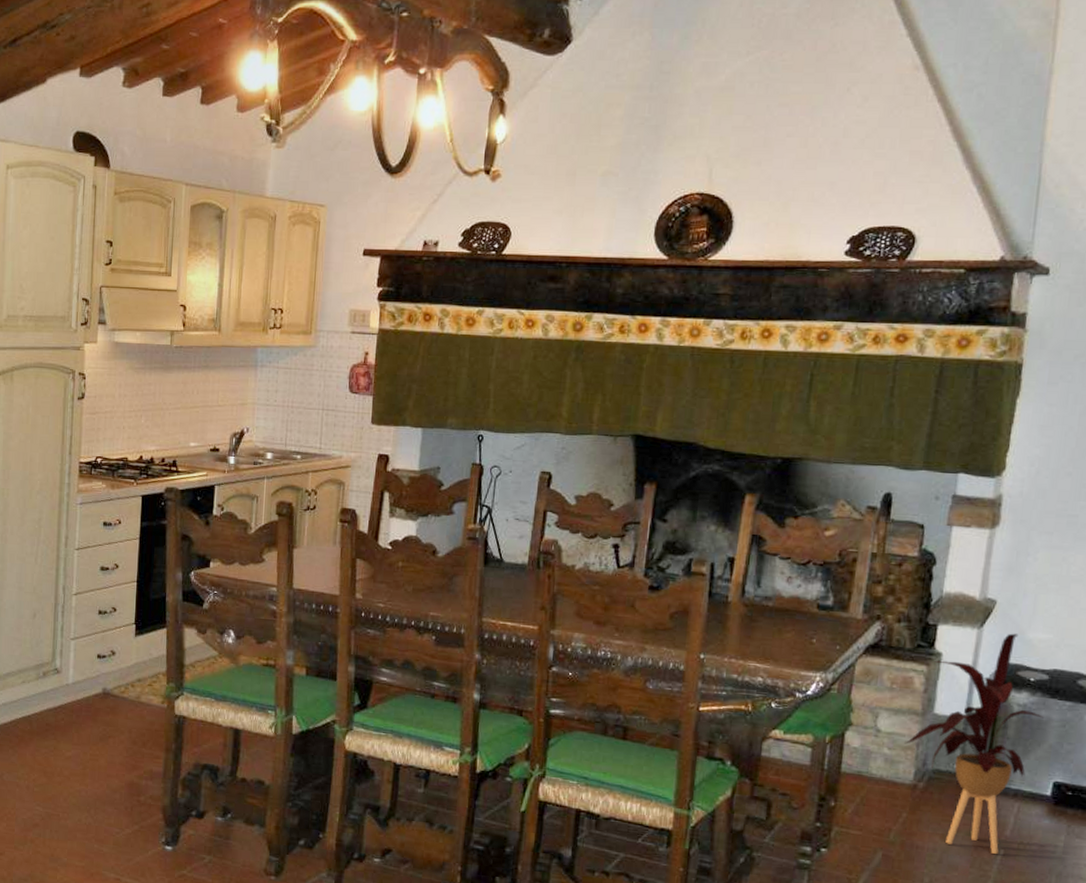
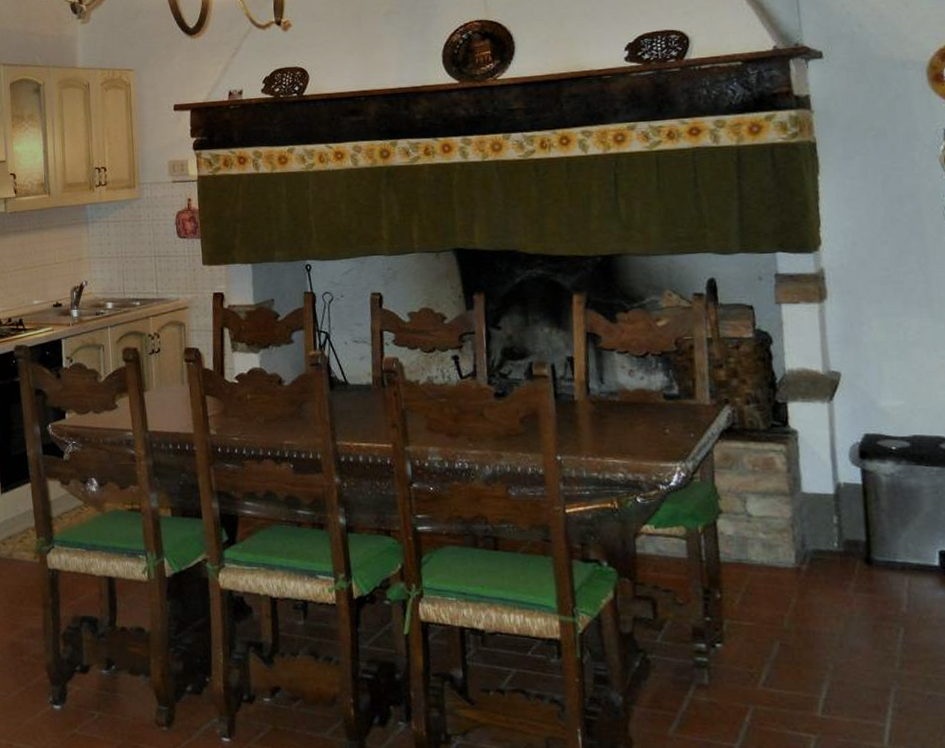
house plant: present [905,633,1044,854] -> none [779,403,914,632]

